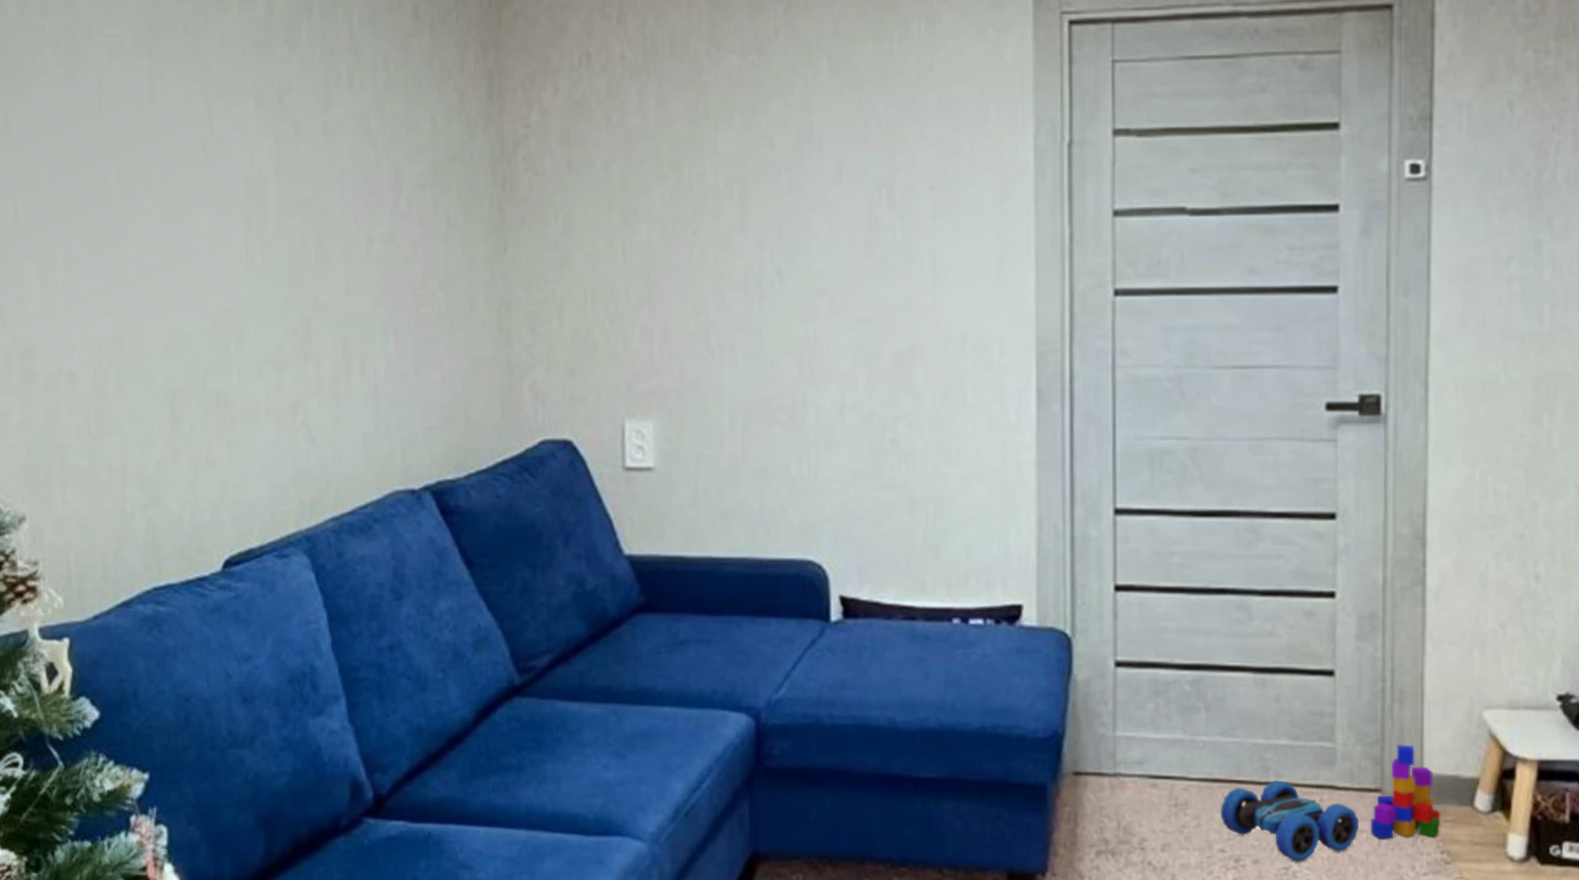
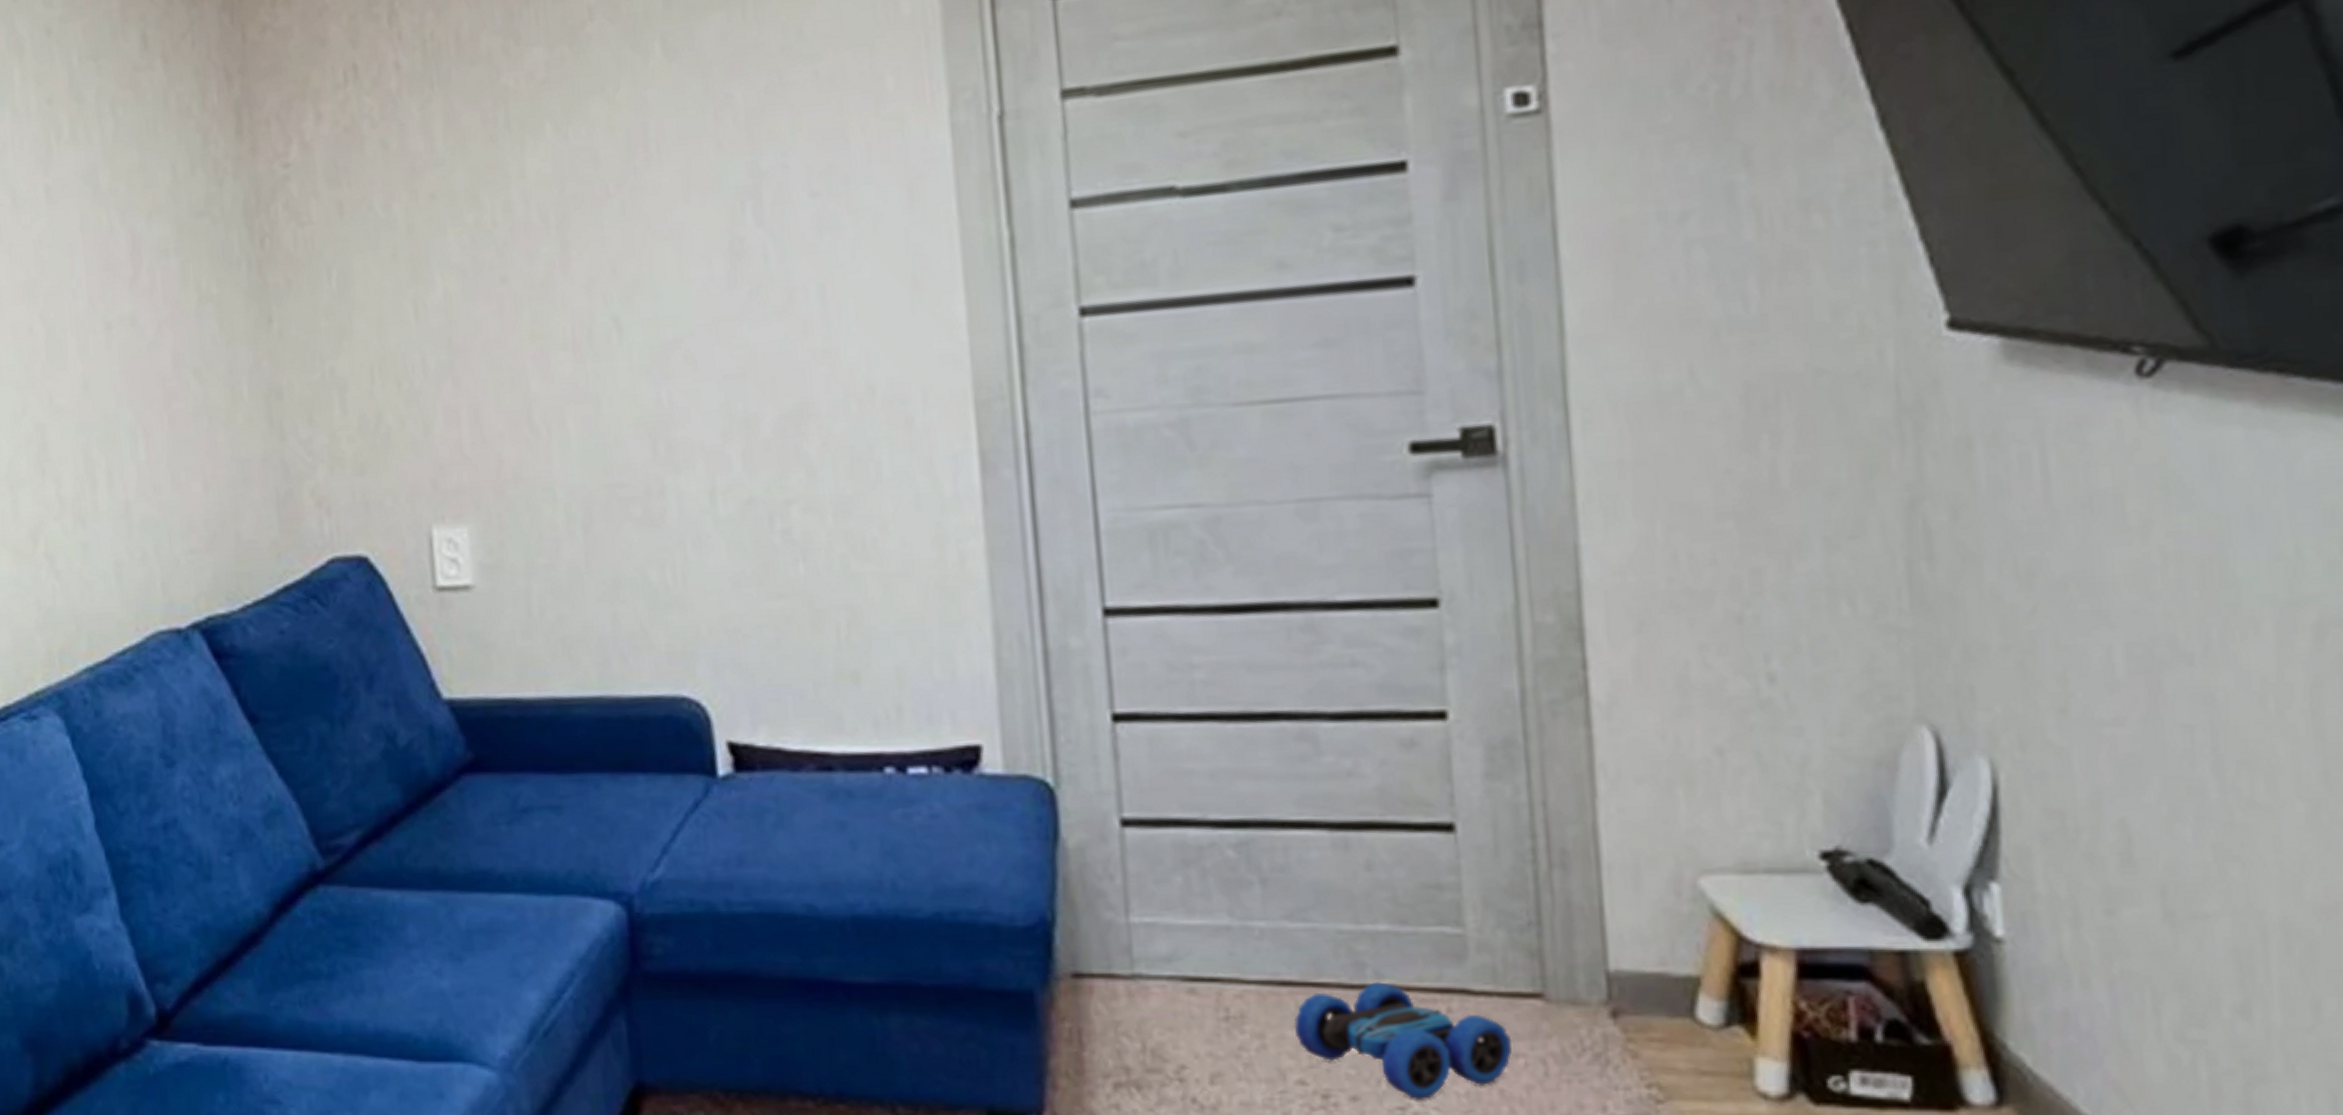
toy blocks: present [1370,745,1441,839] -> none [1528,929,1643,1066]

